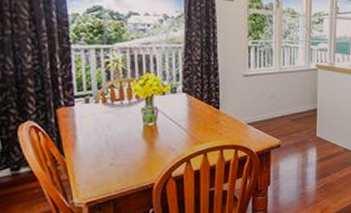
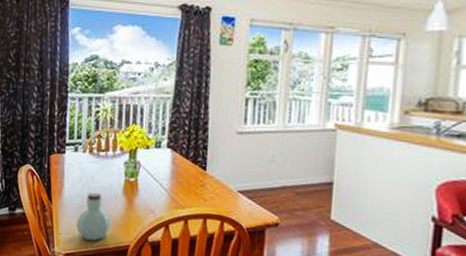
jar: none [96,140,134,186] -> present [76,192,111,241]

